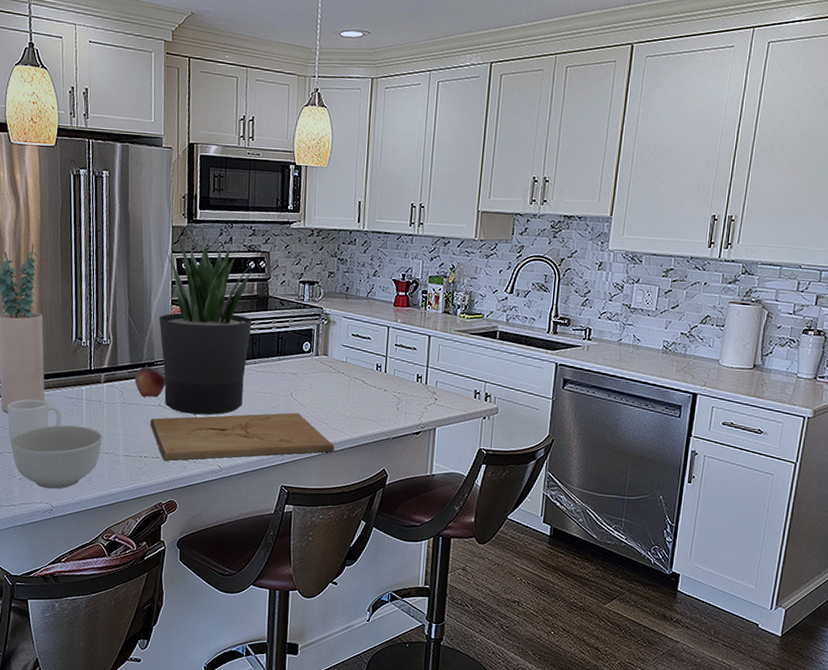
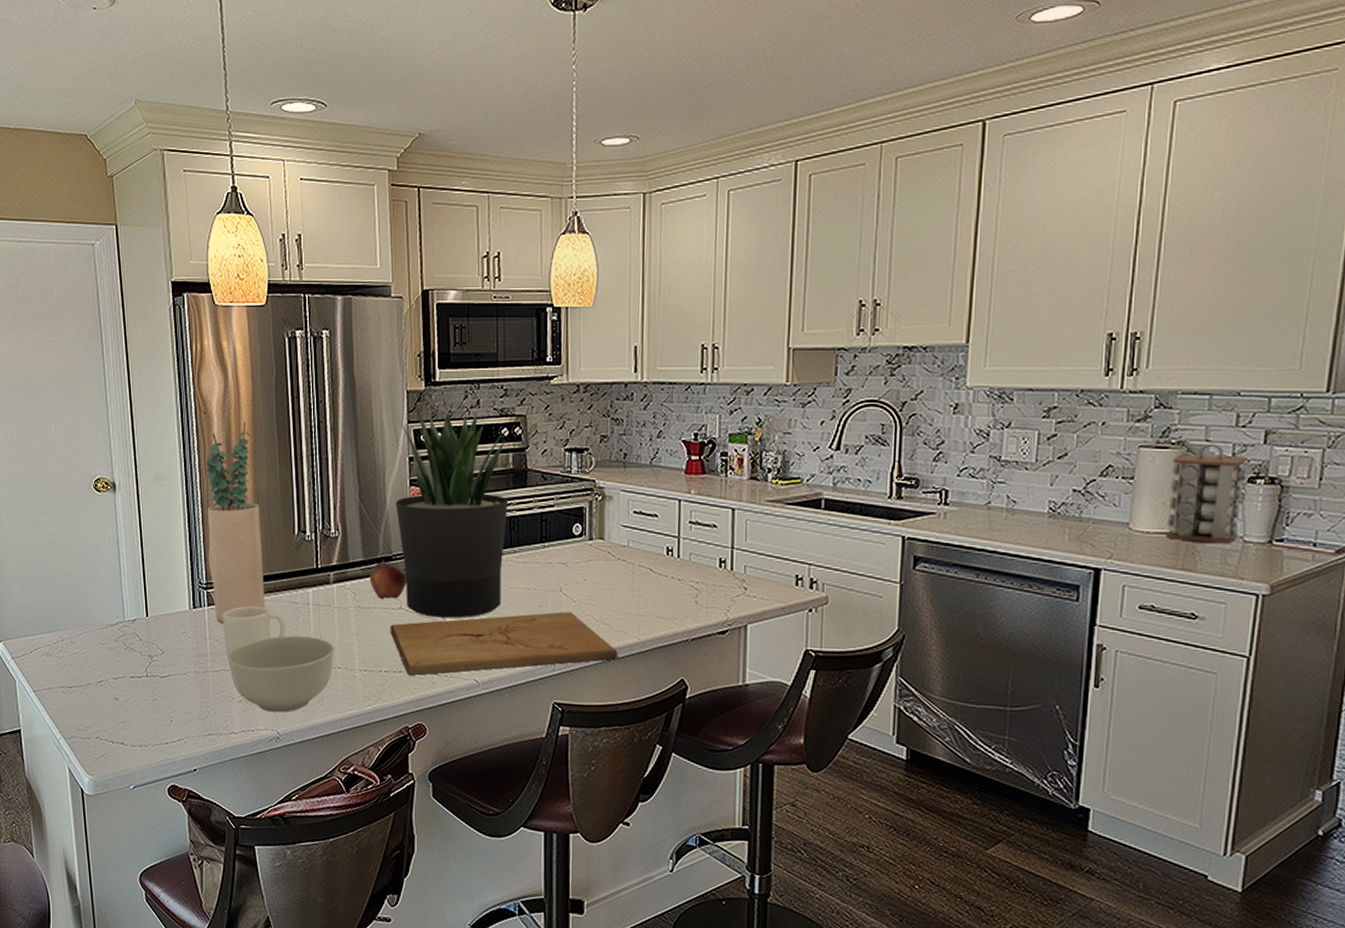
spice rack: none [744,302,803,379] -> present [1166,443,1247,544]

